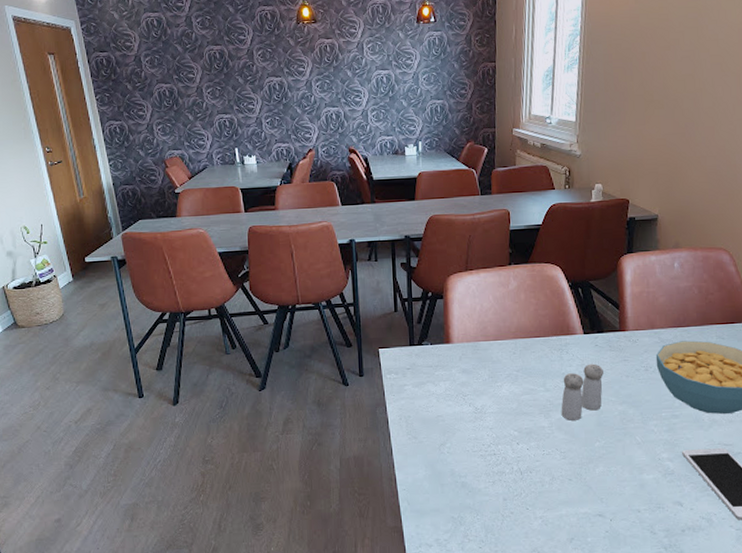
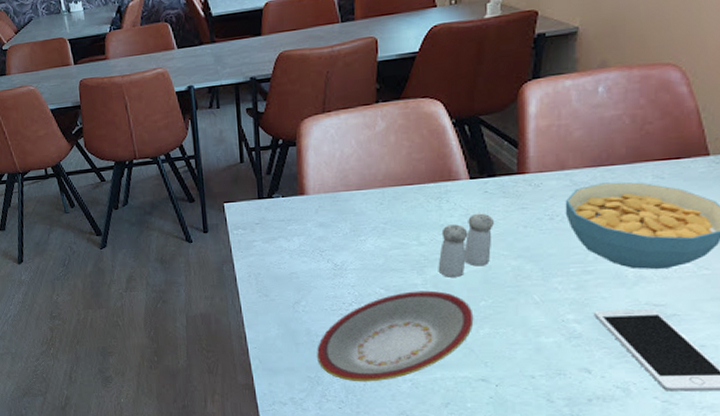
plate: none [460,432,591,521] -> present [317,290,474,382]

